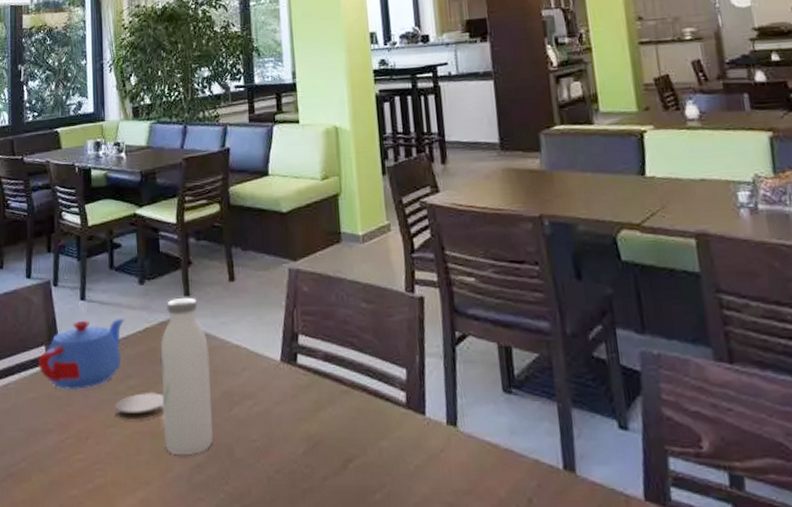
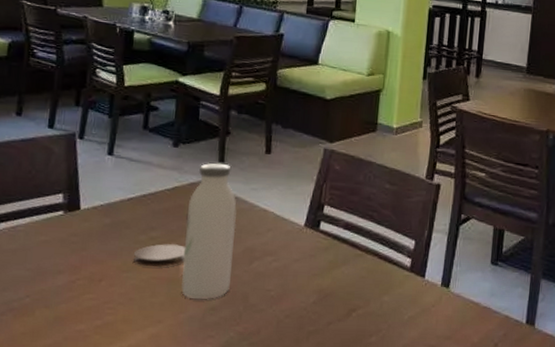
teapot: present [39,318,125,391] -> none [54,173,154,237]

